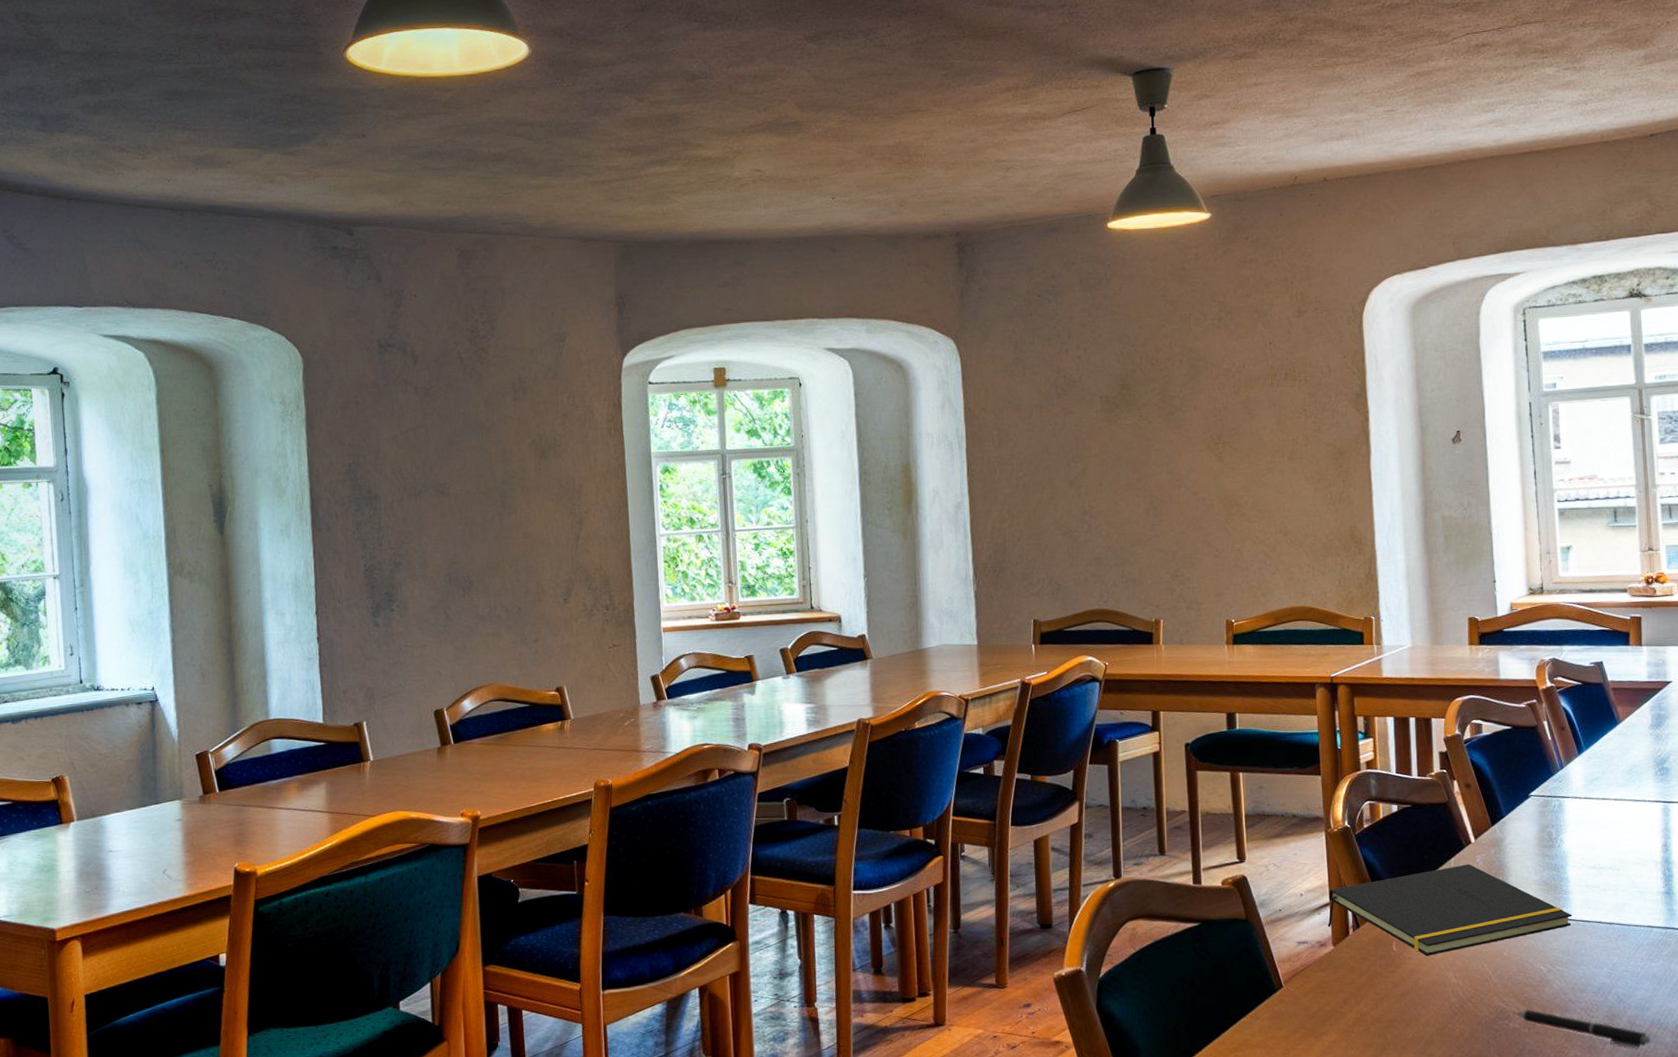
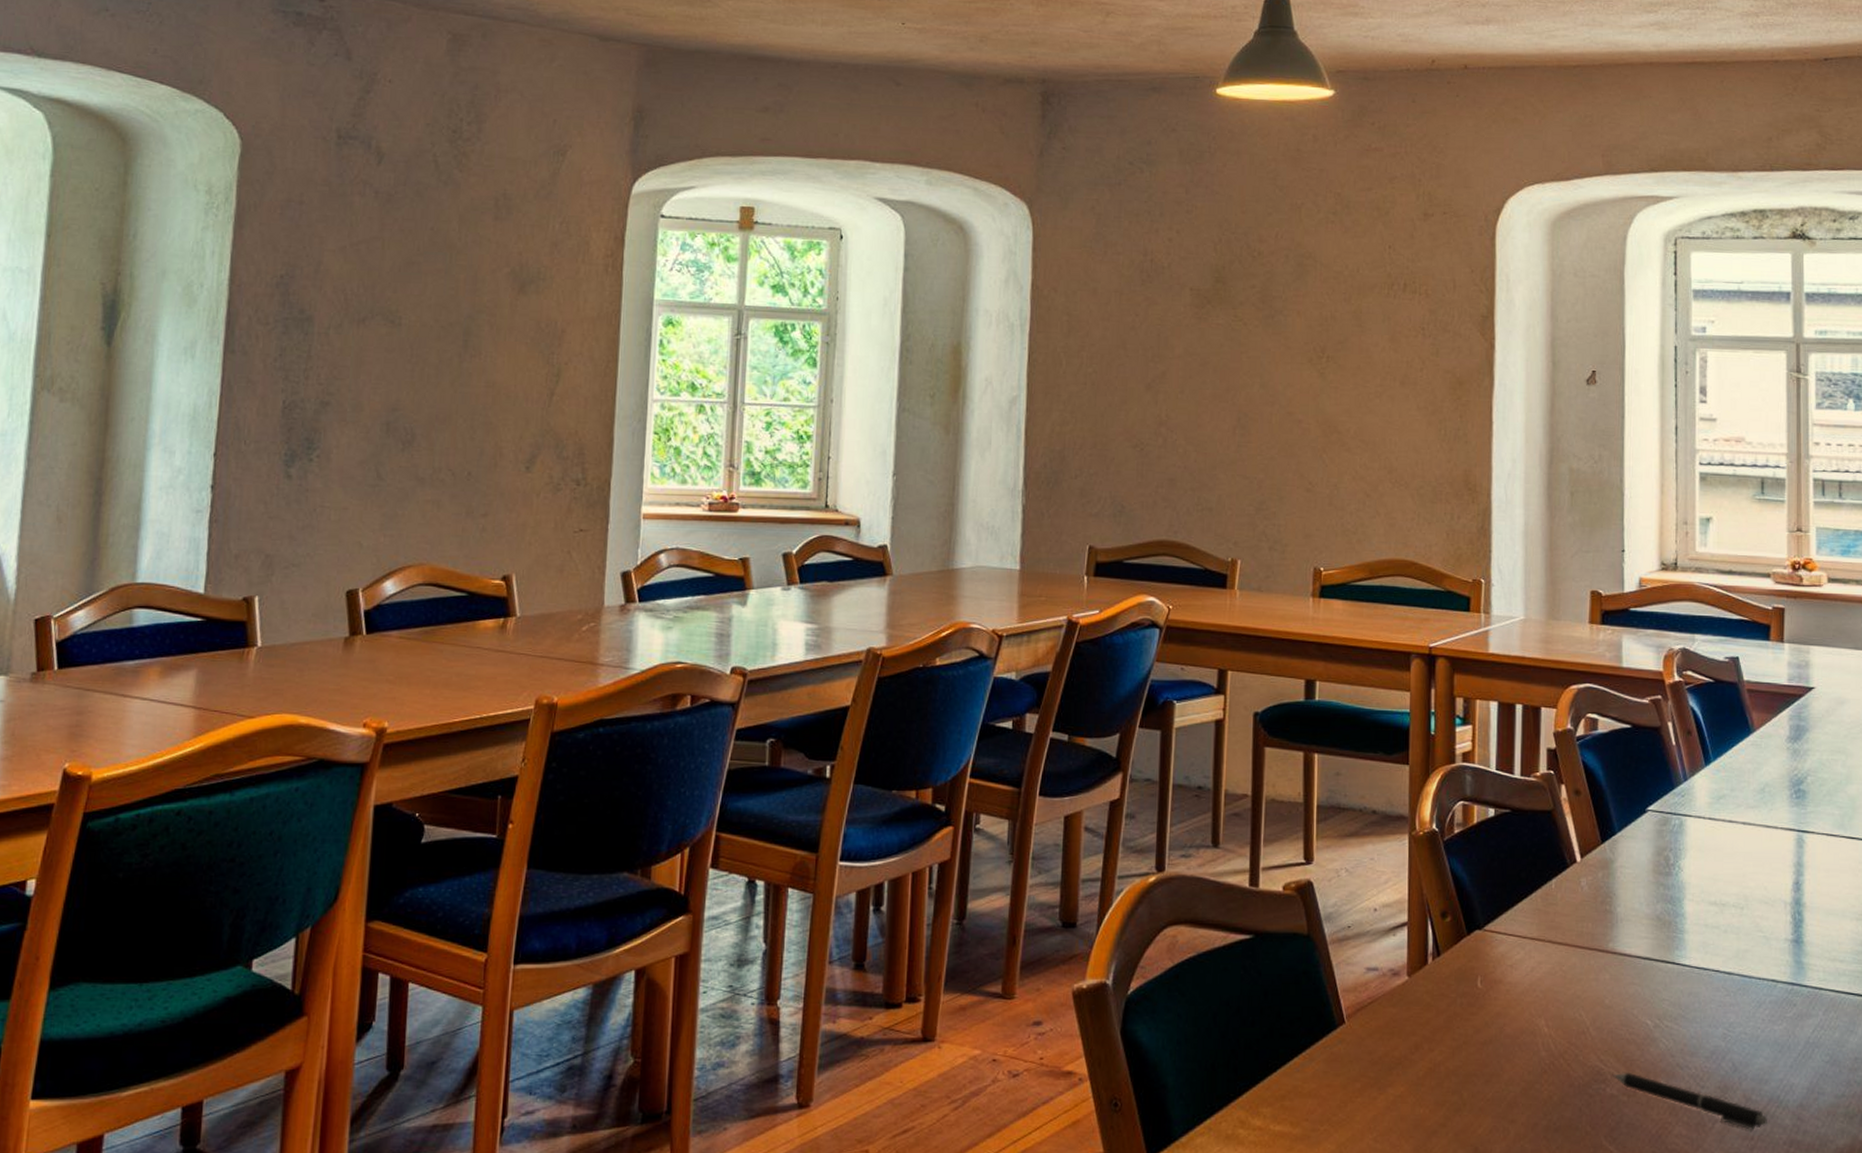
notepad: present [1328,864,1572,956] -> none [1403,887,1687,997]

